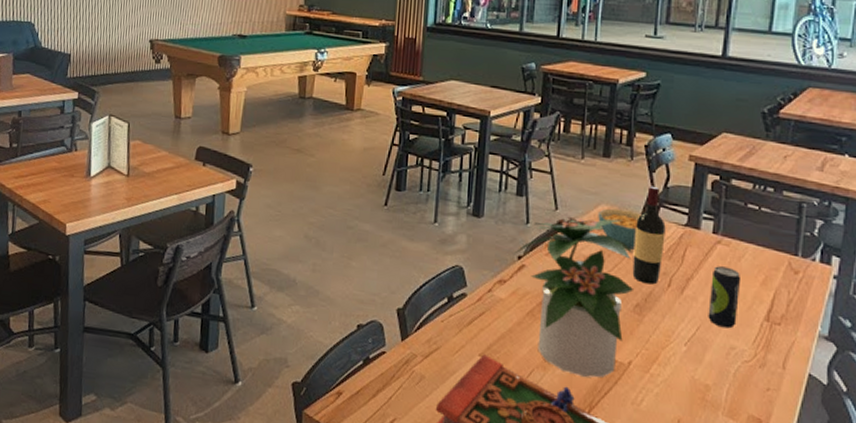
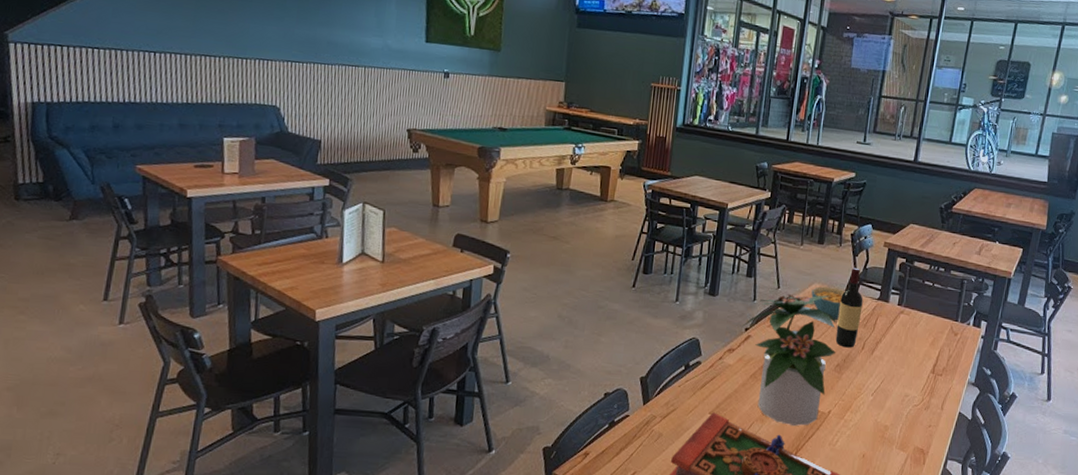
beverage can: present [708,266,742,329] -> none [890,331,917,381]

